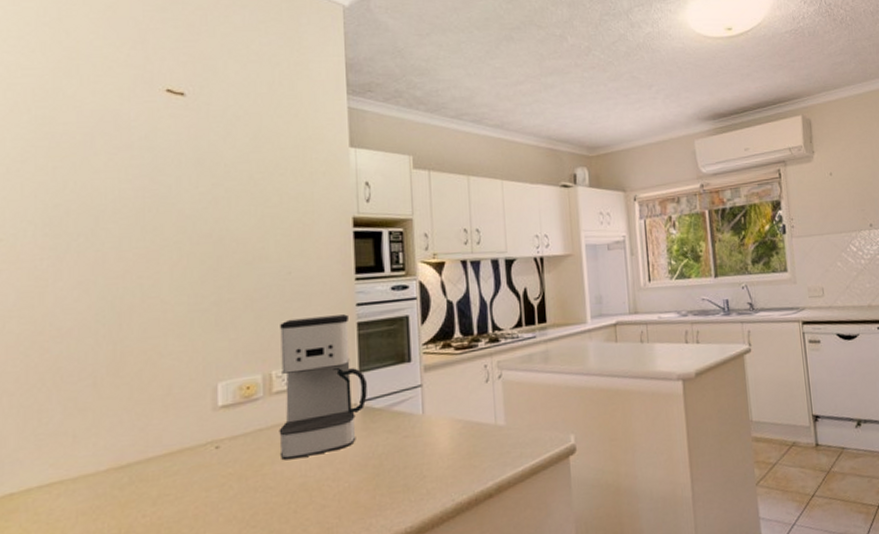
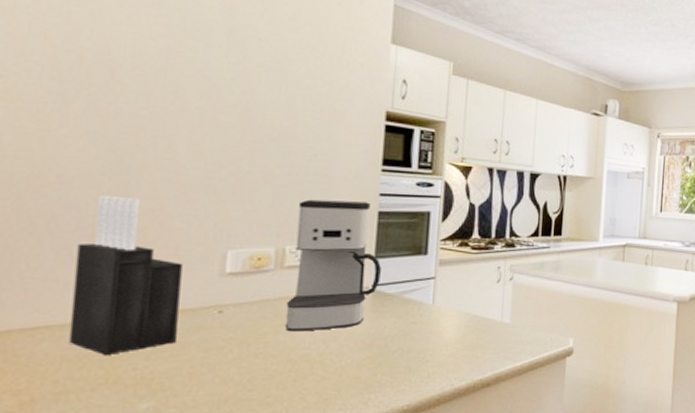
knife block: none [81,341,179,506] -> present [68,195,183,356]

